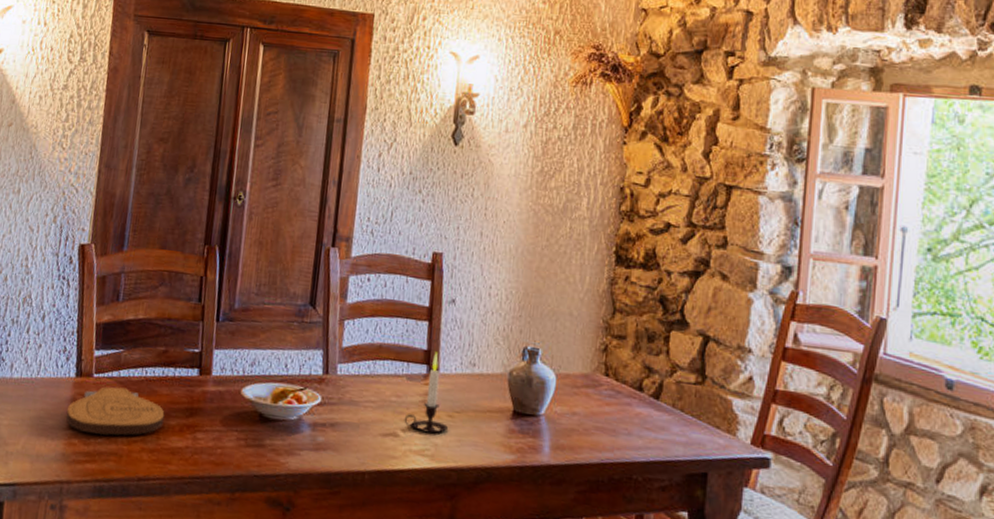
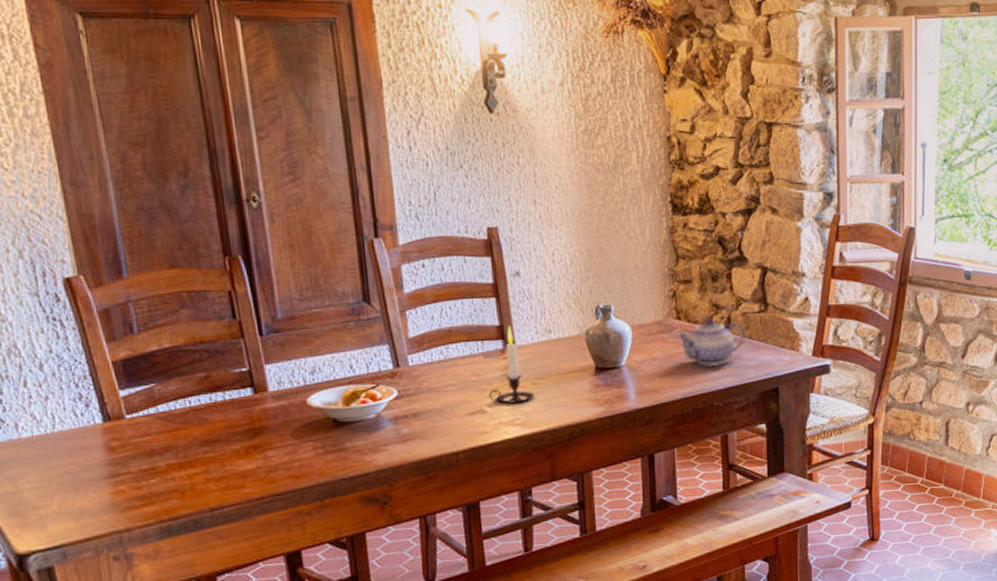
cutting board: present [65,386,165,436] -> none [102,423,225,477]
teapot: none [602,380,677,436] -> present [676,318,746,367]

